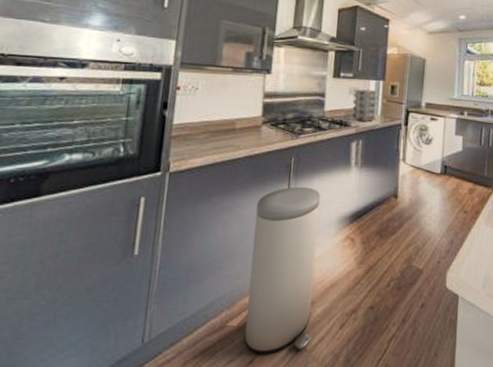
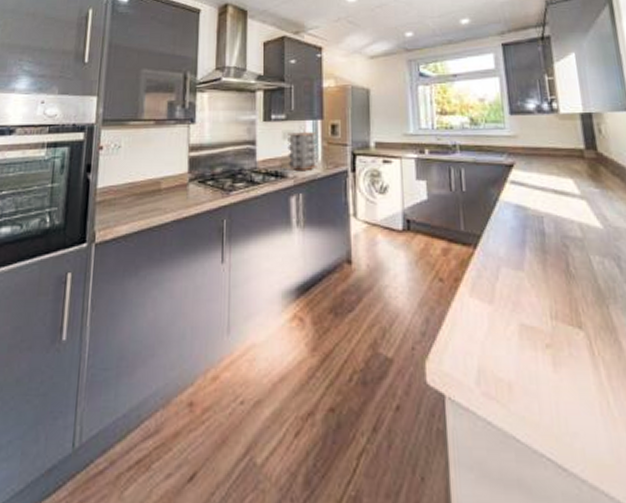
pedal bin: present [244,186,321,355] -> none [182,253,261,470]

